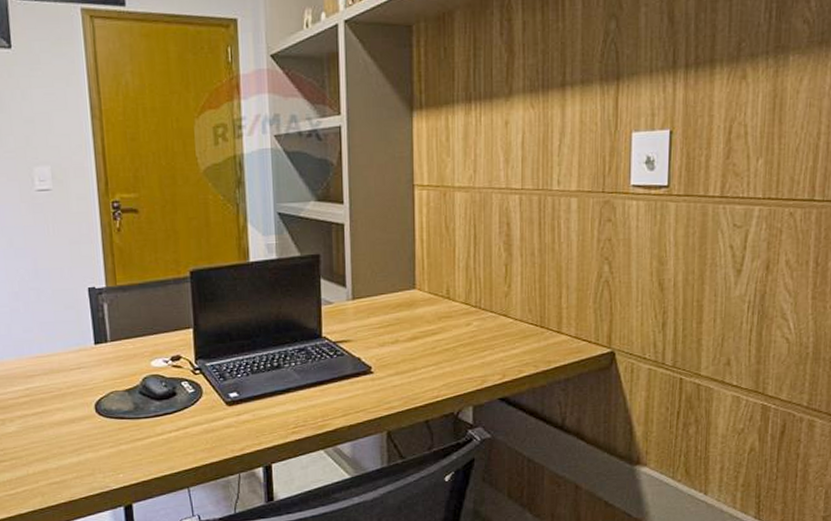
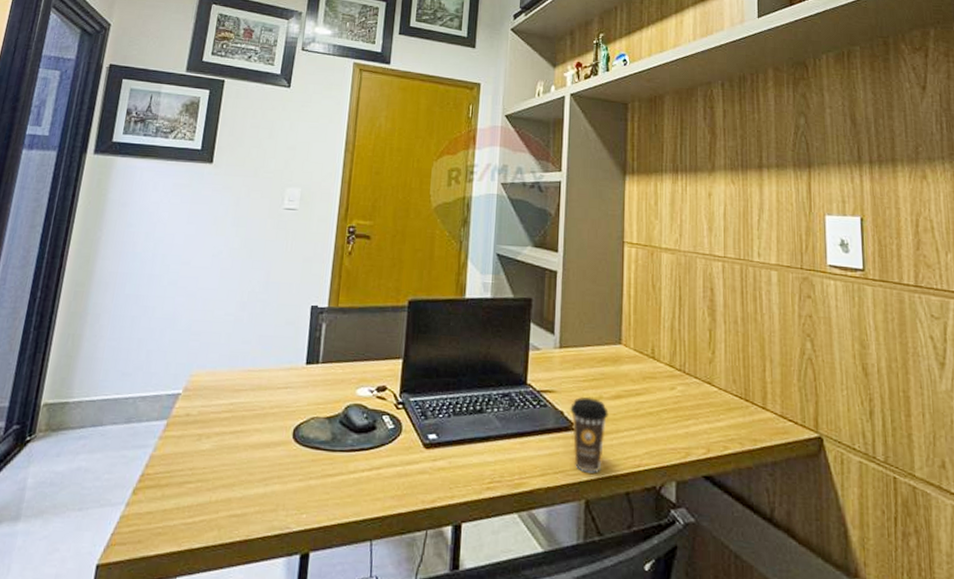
coffee cup: none [367,341,406,409] -> present [570,396,609,473]

